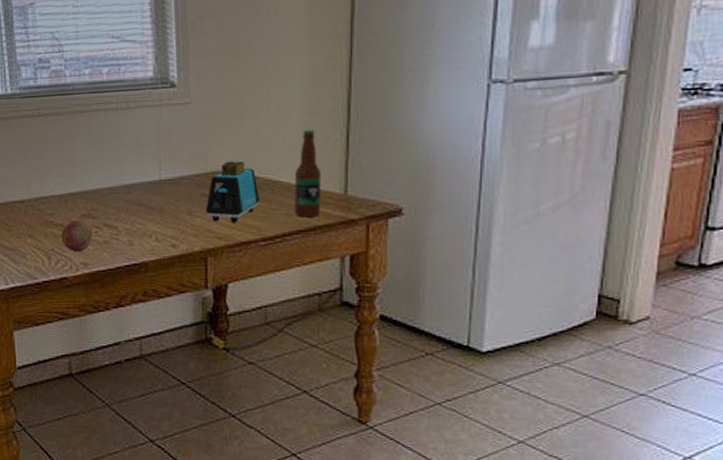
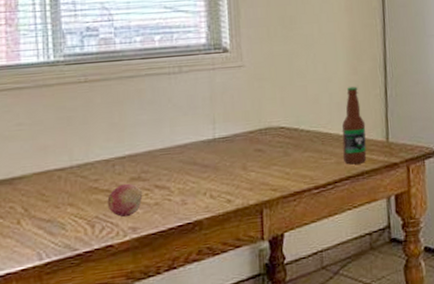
toaster: present [205,161,260,223] -> none [259,116,312,175]

